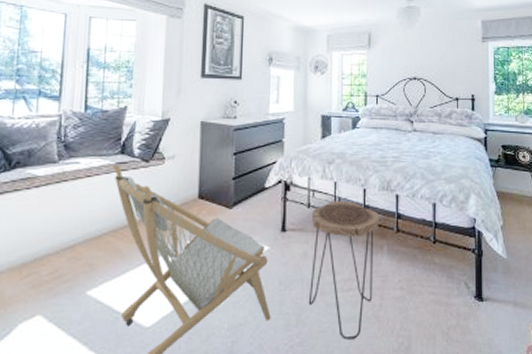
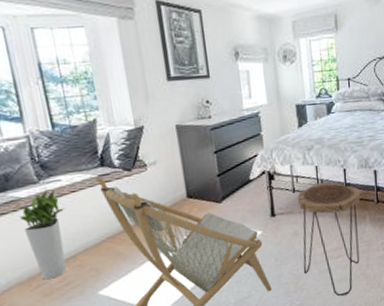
planter: none [28,171,77,269] -> present [14,190,67,280]

